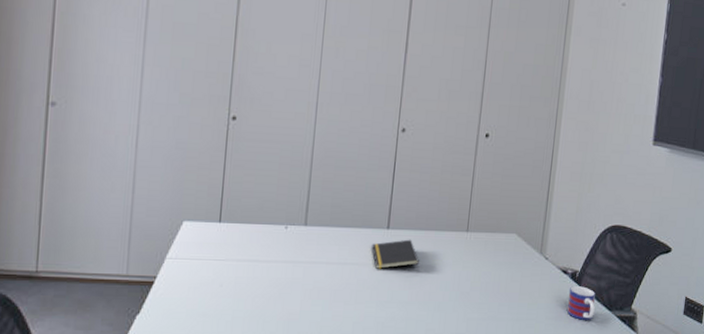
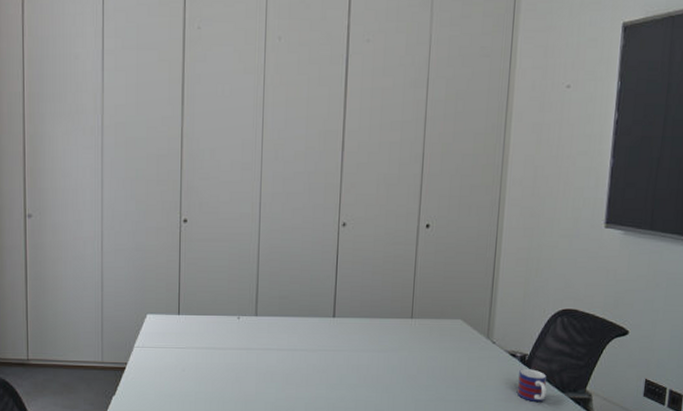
notepad: present [371,239,419,269] -> none [319,326,366,354]

